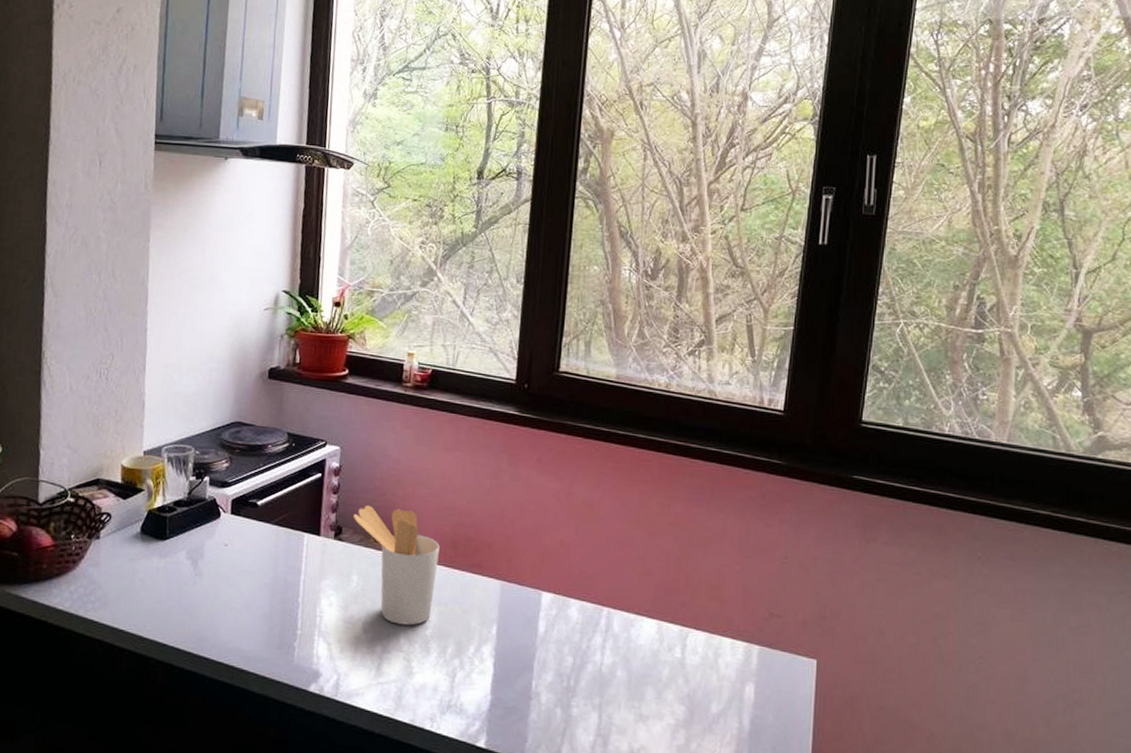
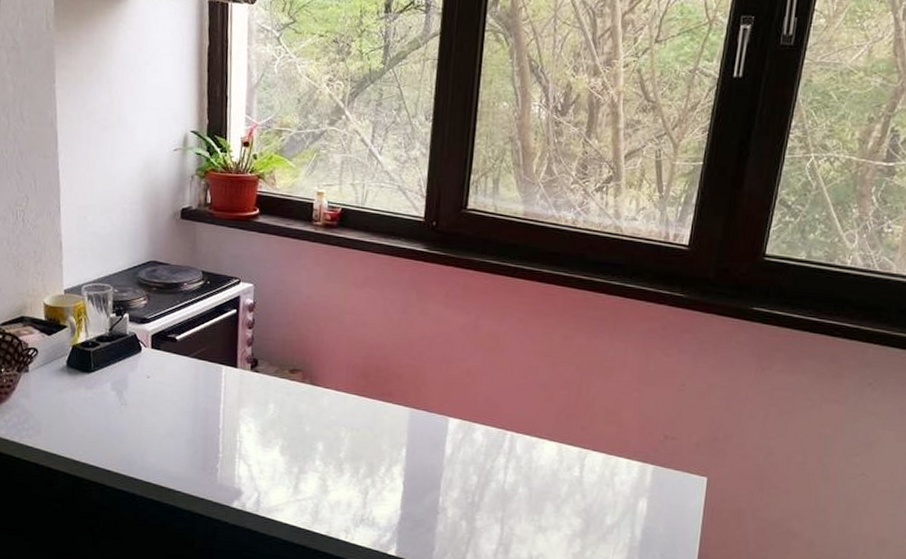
utensil holder: present [353,504,440,626] -> none [268,338,351,449]

